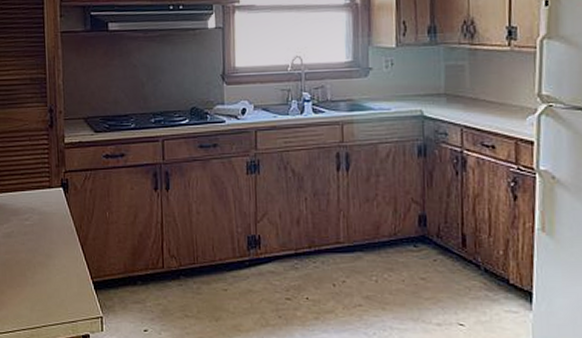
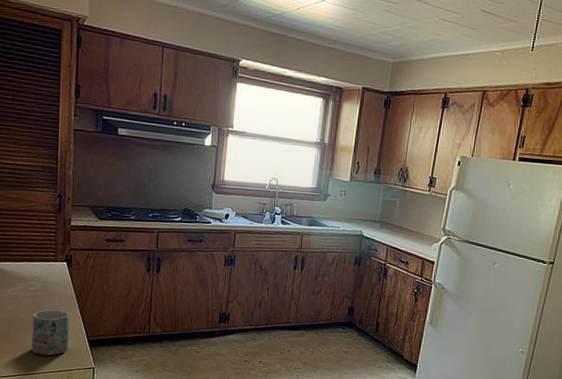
mug: none [29,246,71,304] -> present [32,309,70,356]

